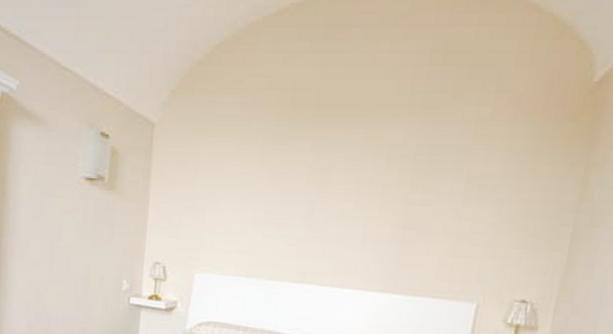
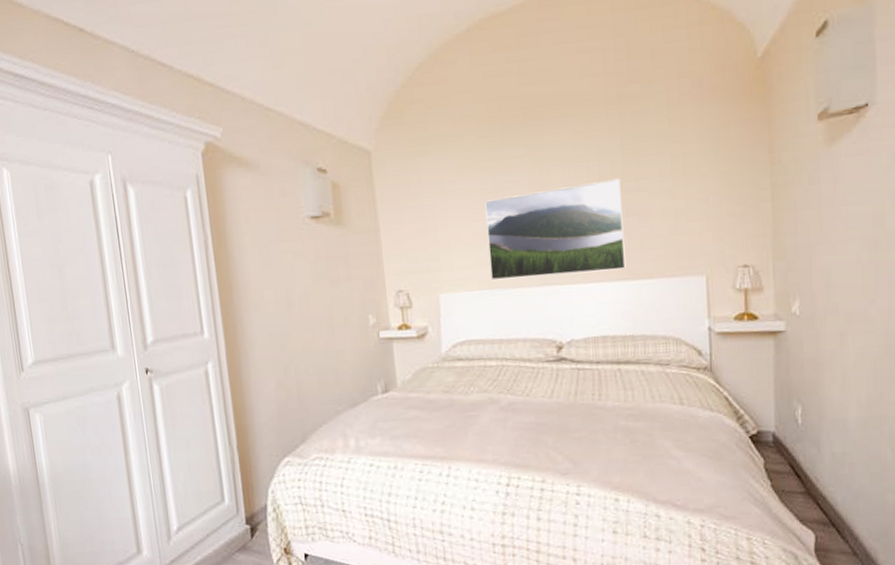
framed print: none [249,188,406,281] -> present [485,178,626,281]

